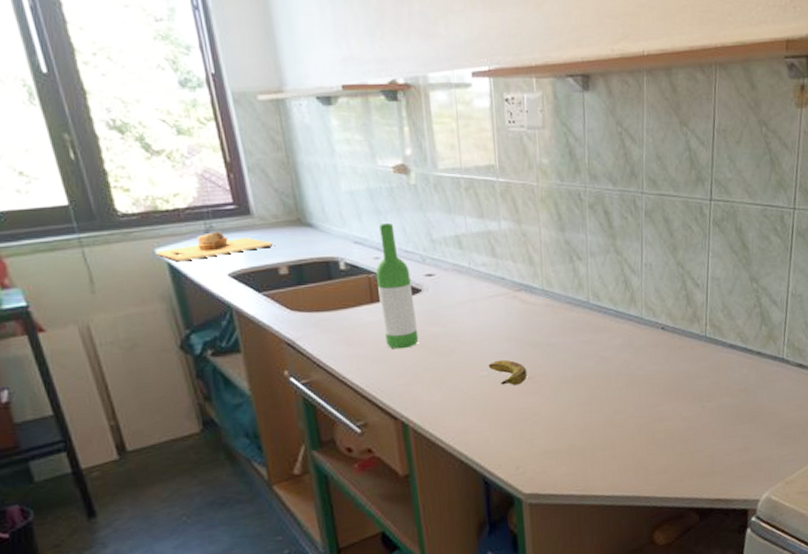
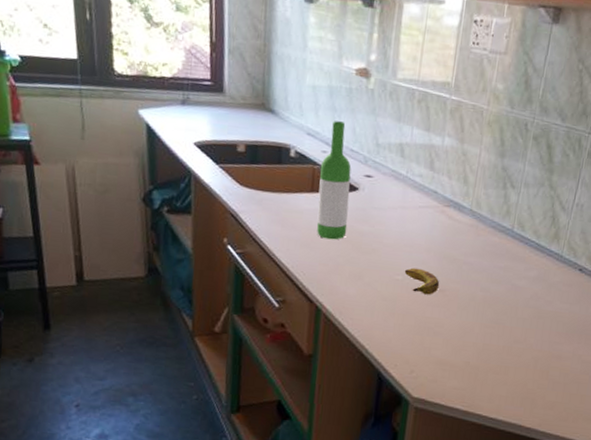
cutting board: present [155,232,274,262] -> none [138,102,237,125]

